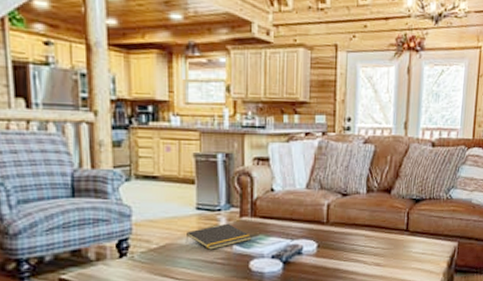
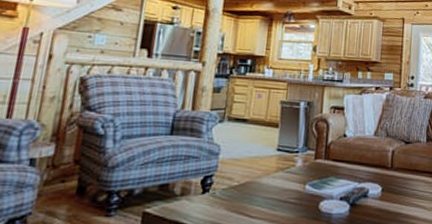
notepad: present [185,223,252,250] -> none [263,164,324,189]

